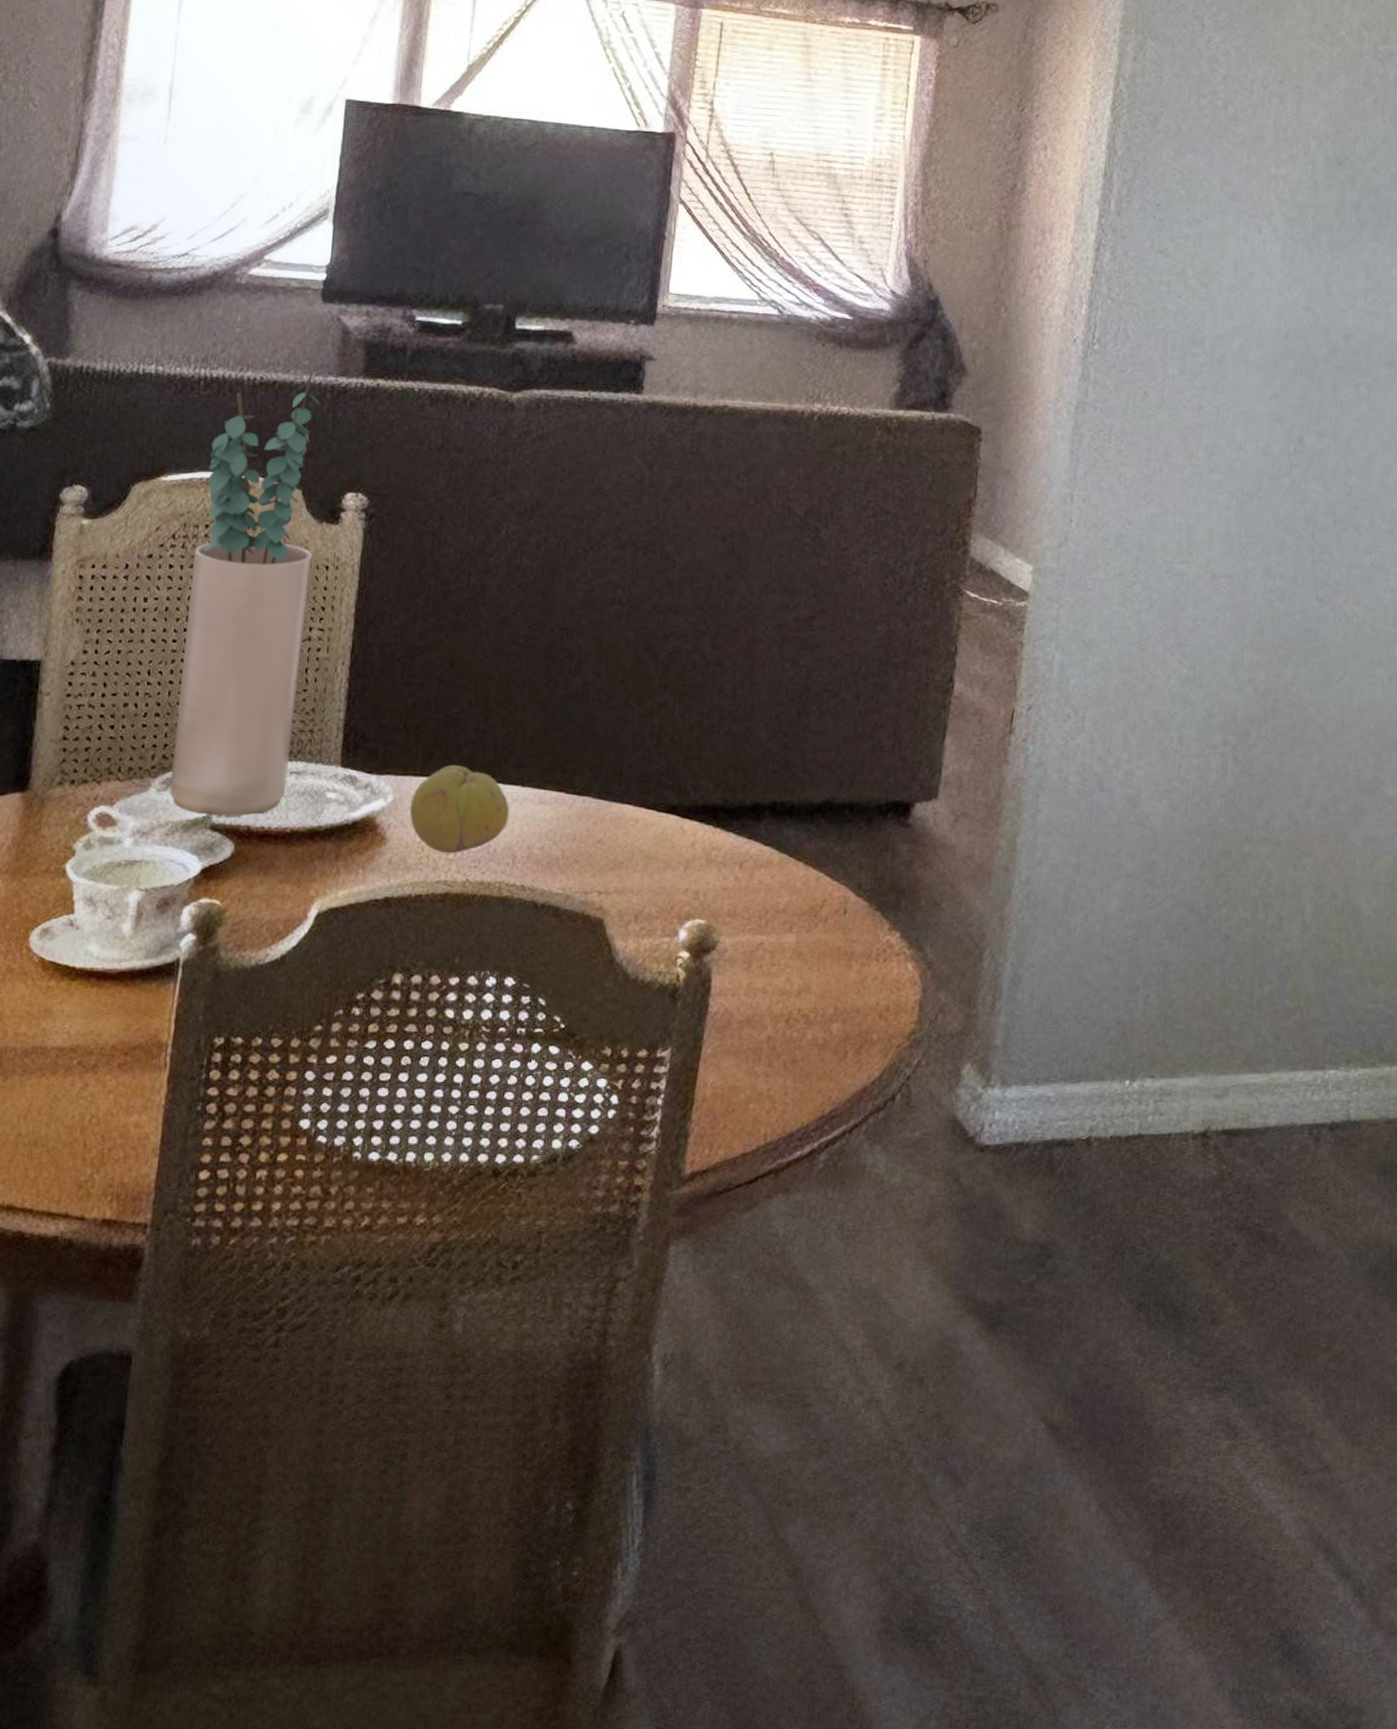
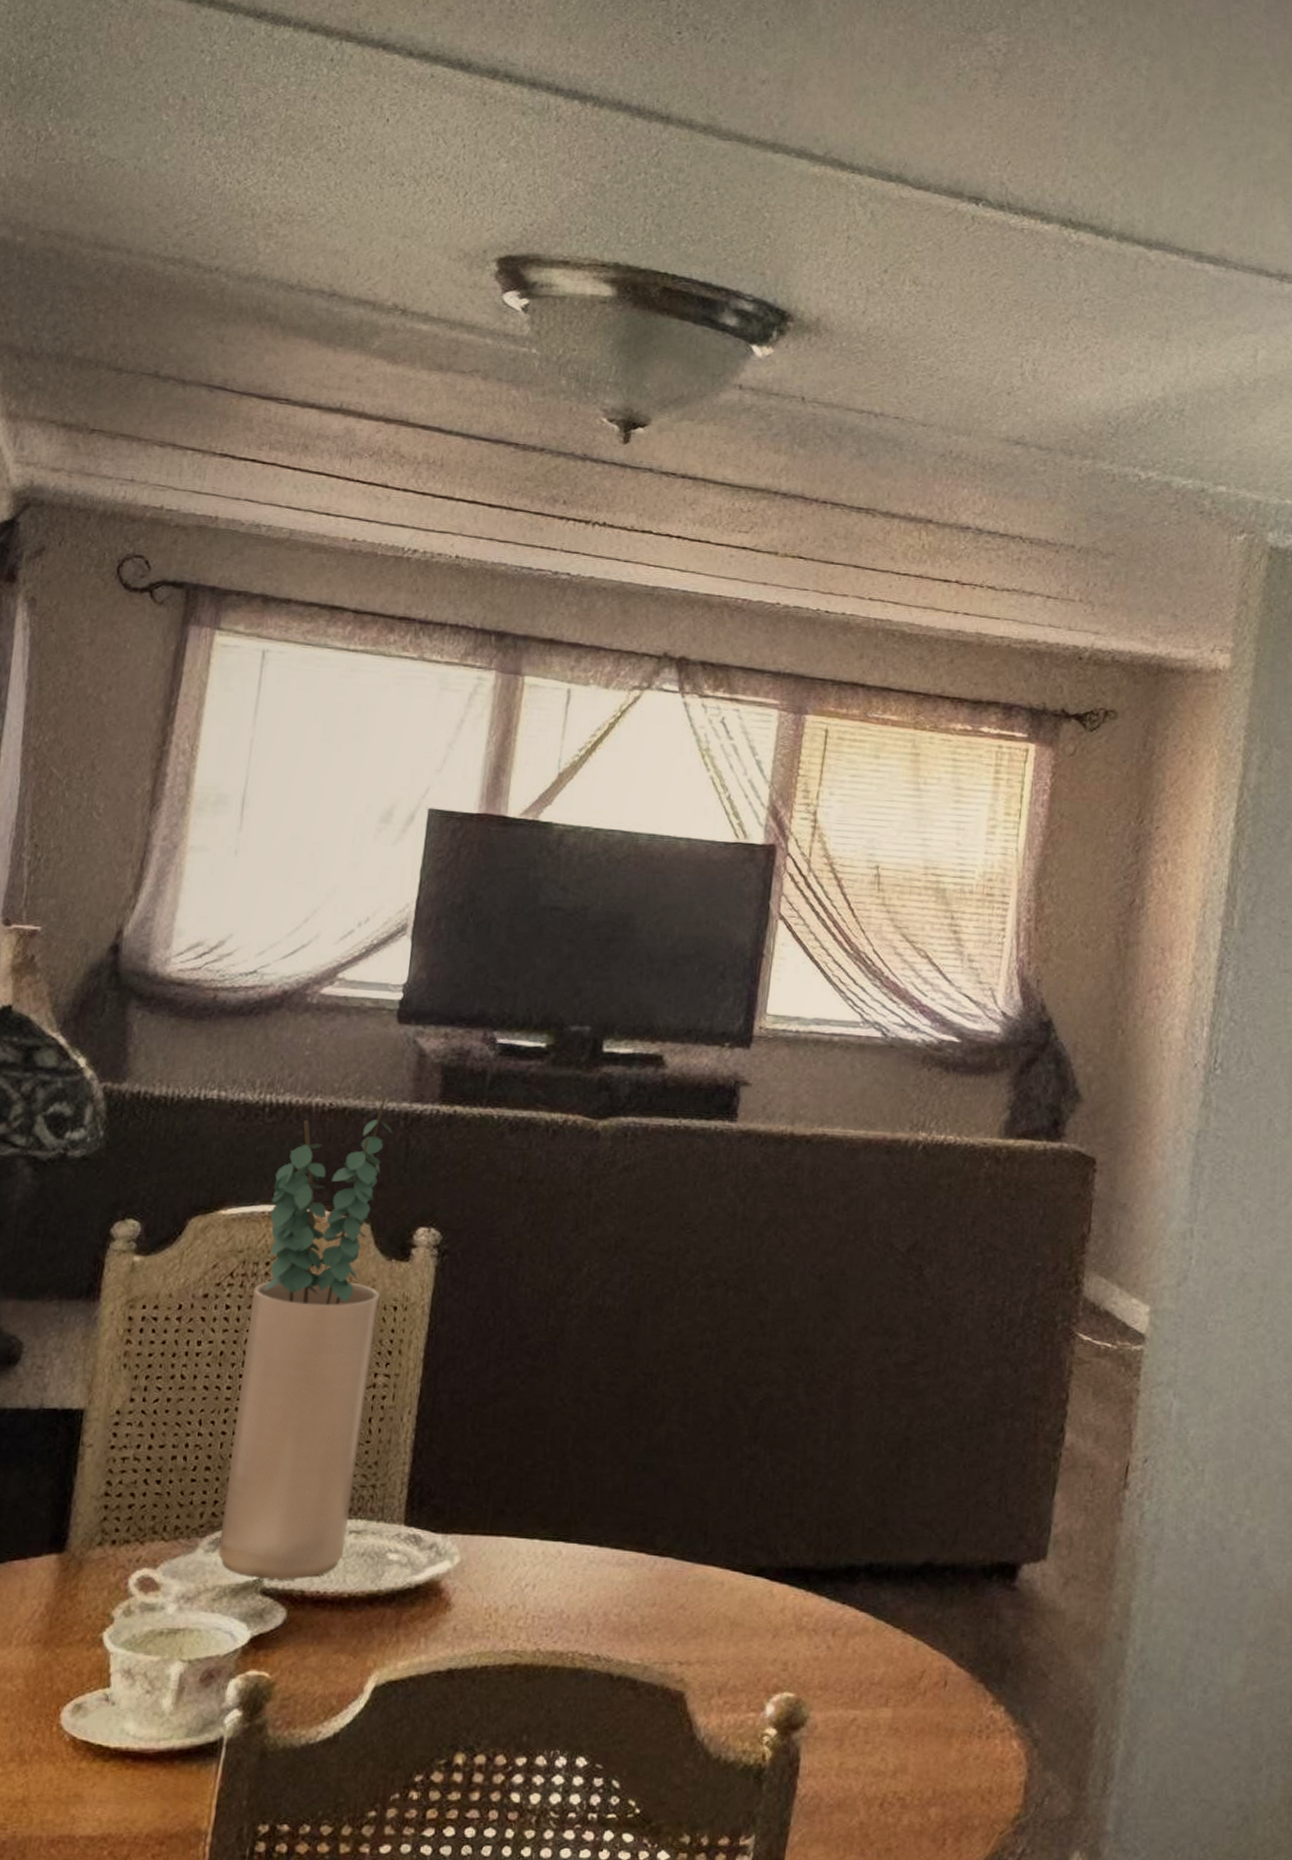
fruit: present [409,764,510,854] -> none [477,1522,586,1621]

